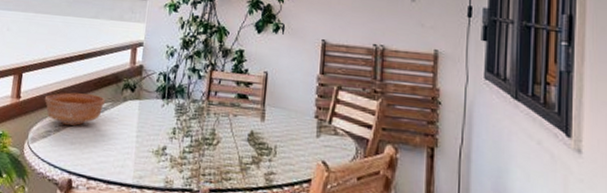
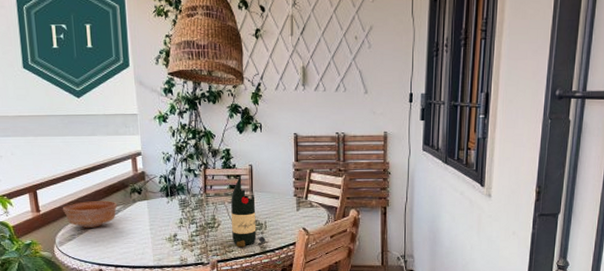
bottle: none [232,83,274,177] -> present [231,175,266,248]

